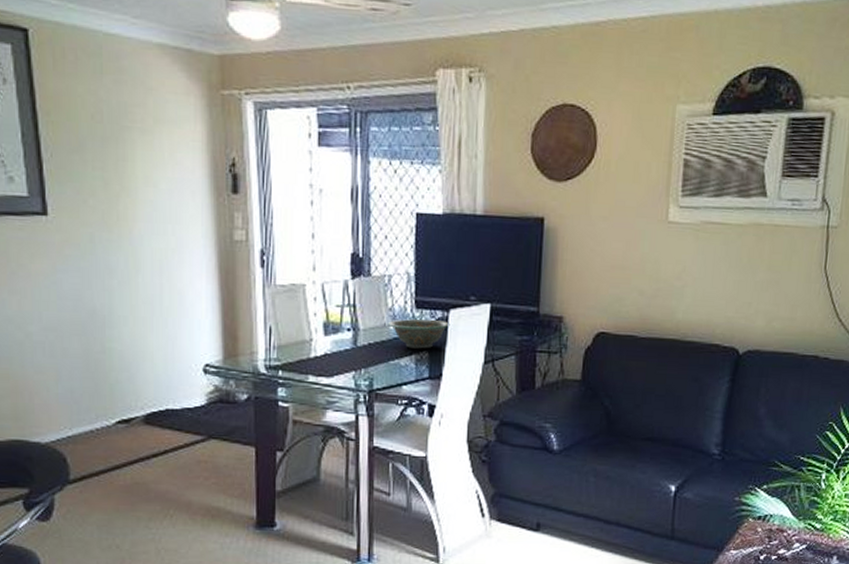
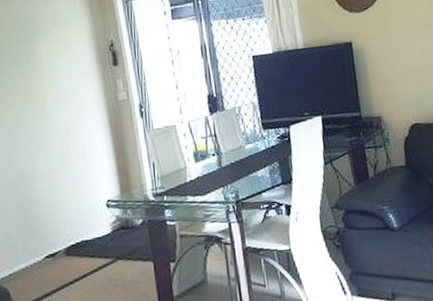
decorative bowl: present [388,318,450,349] -> none [244,135,292,162]

